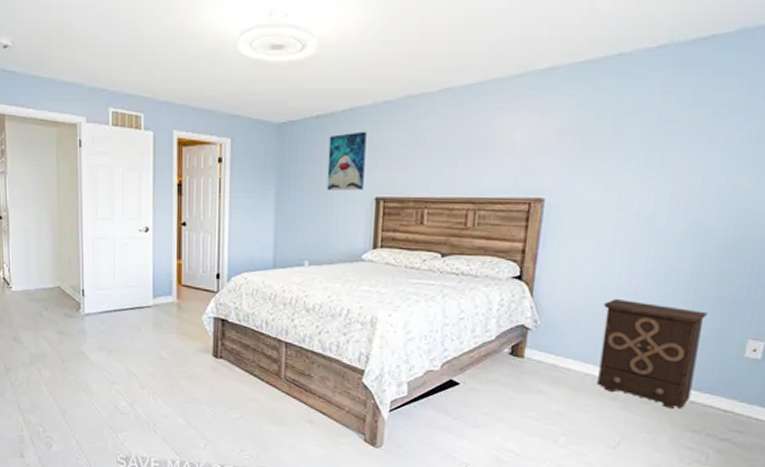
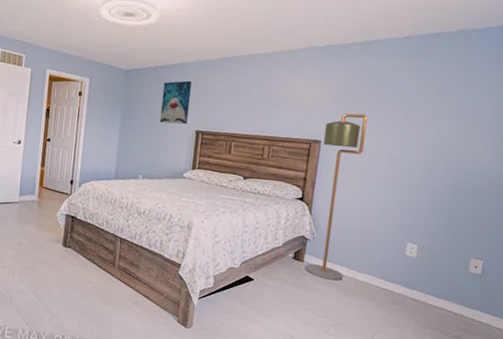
floor lamp: none [525,158,609,379] -> present [304,113,368,281]
nightstand: present [597,298,709,409] -> none [359,220,442,310]

